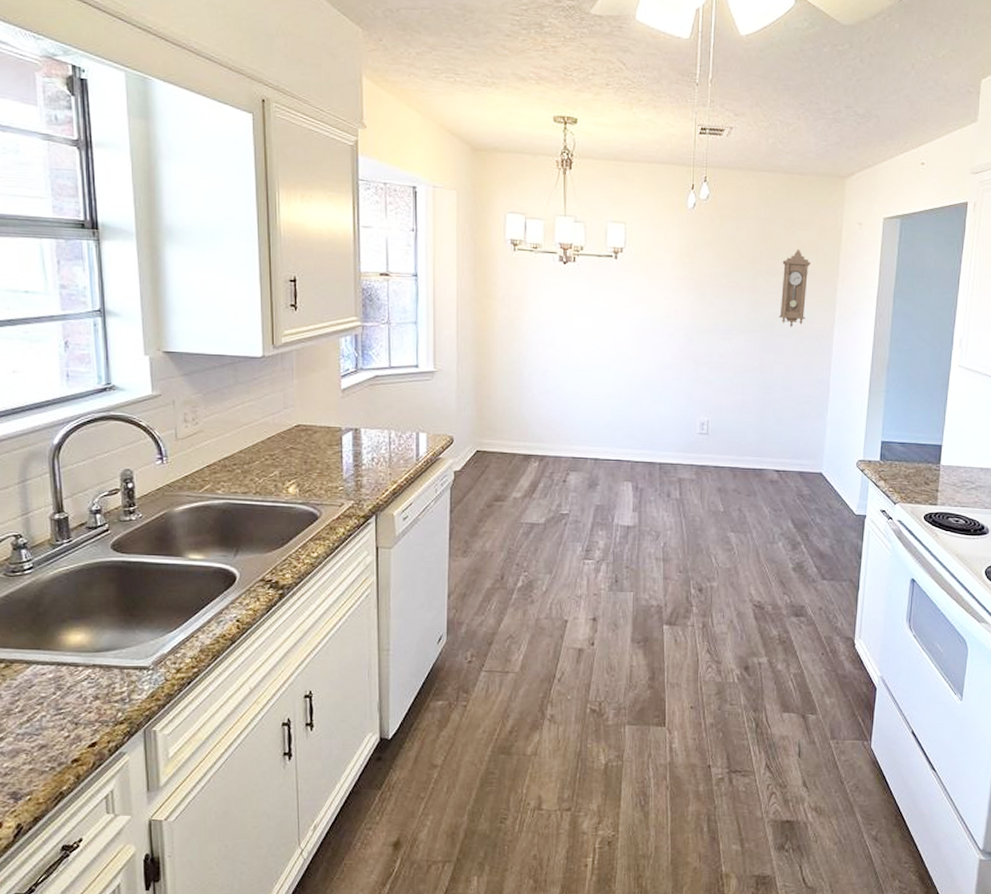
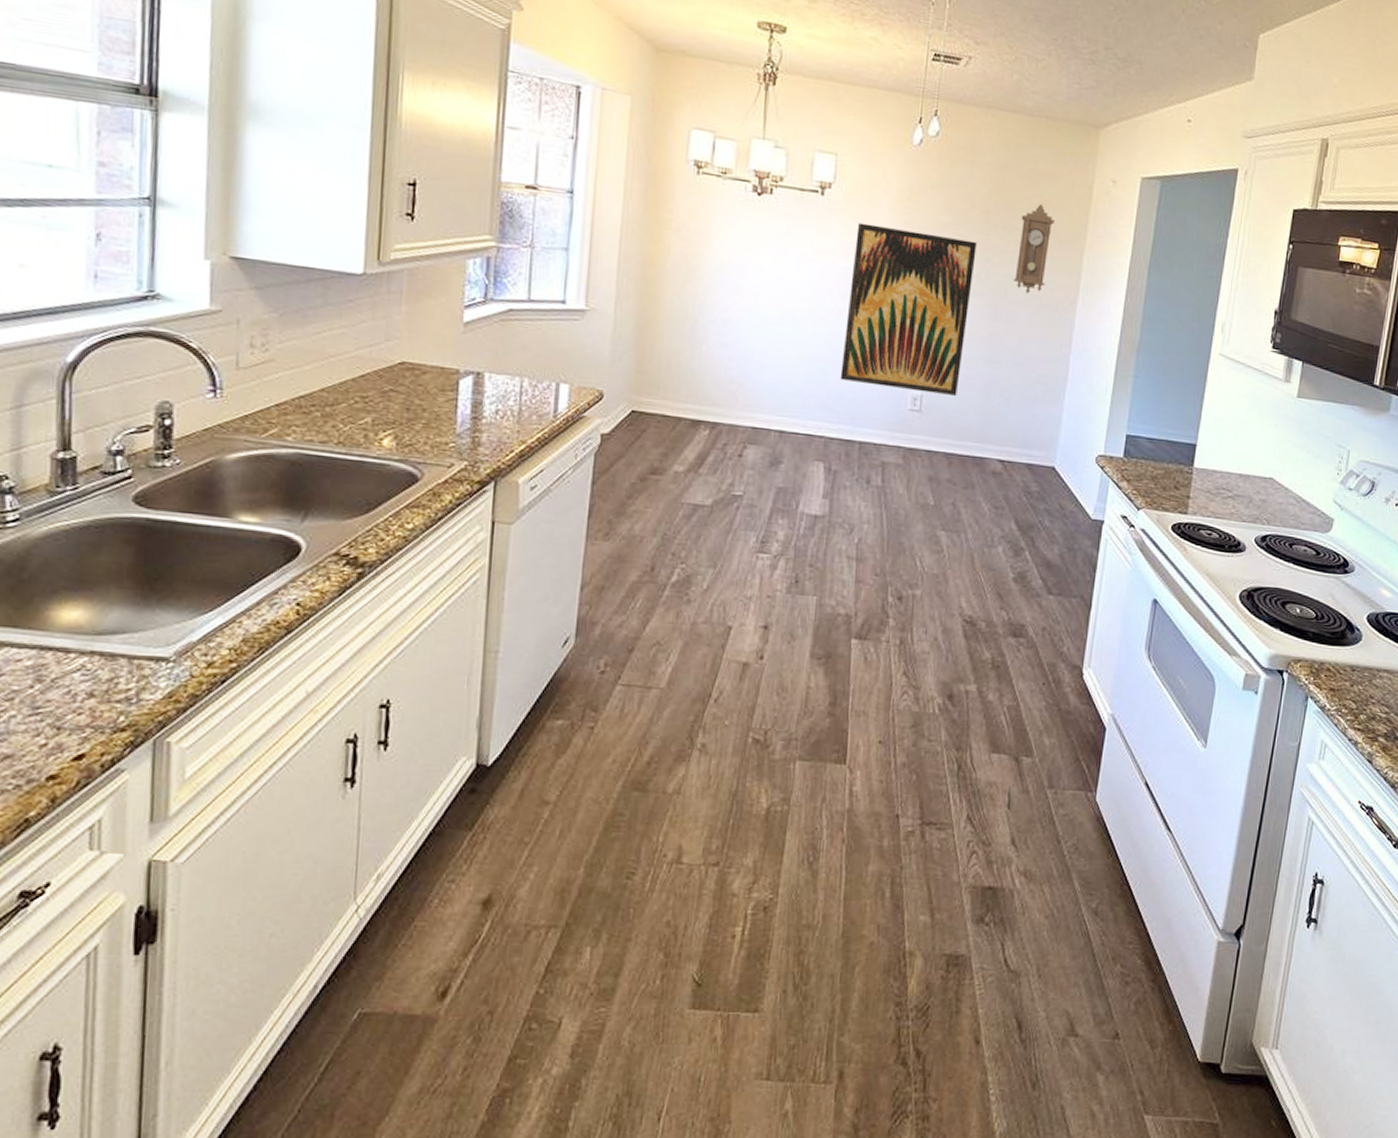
wall art: none [640,279,746,419] -> present [840,222,977,396]

